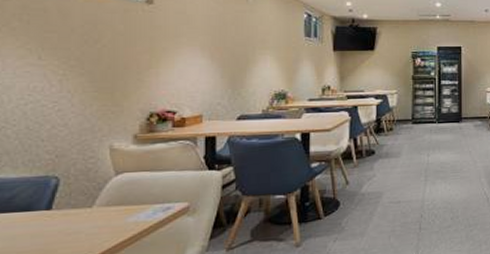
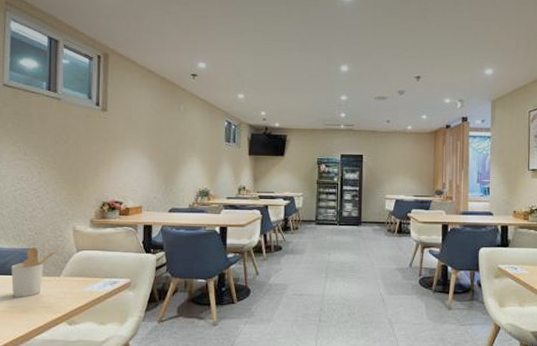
utensil holder: none [21,173,91,240] -> present [11,247,60,298]

